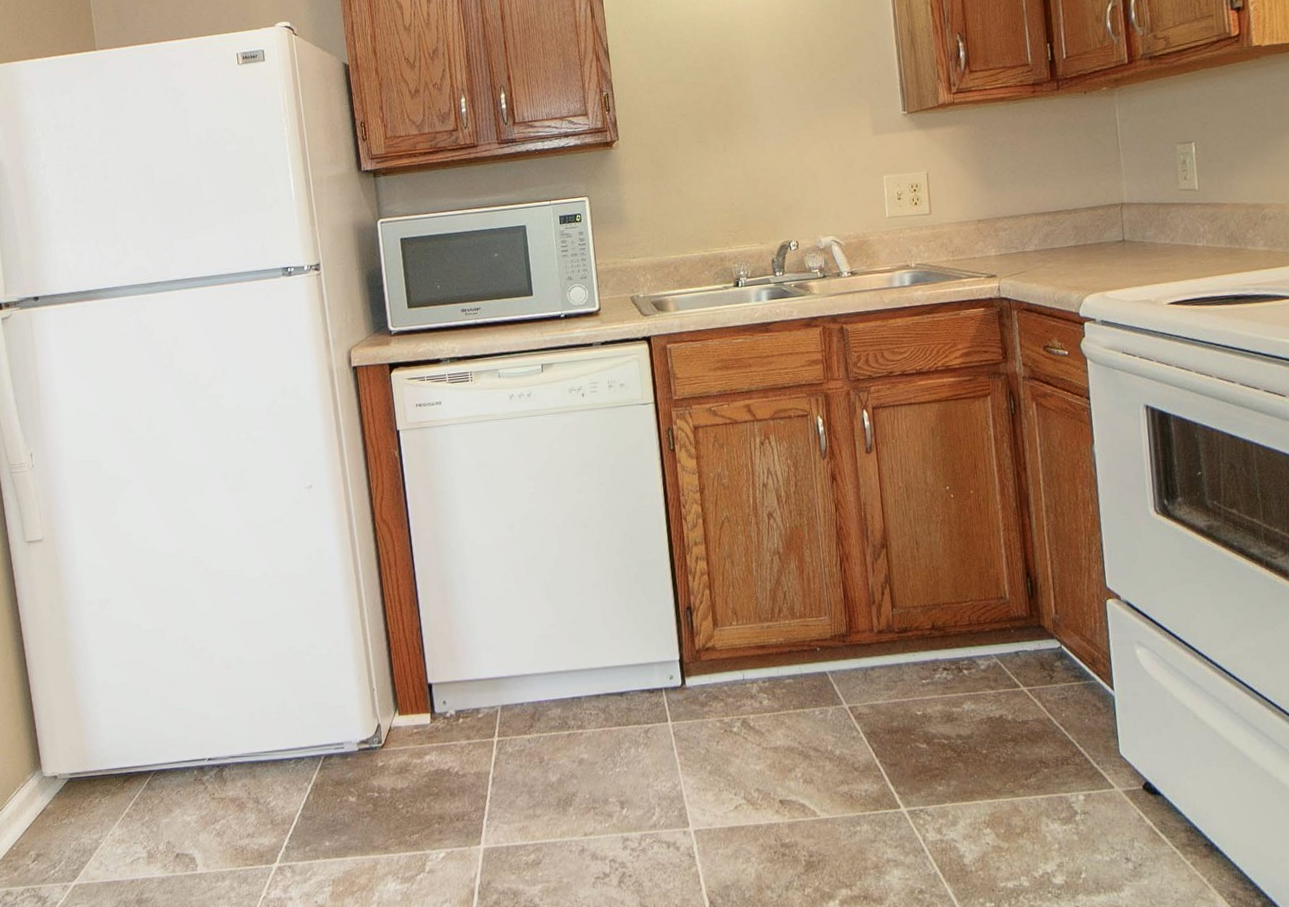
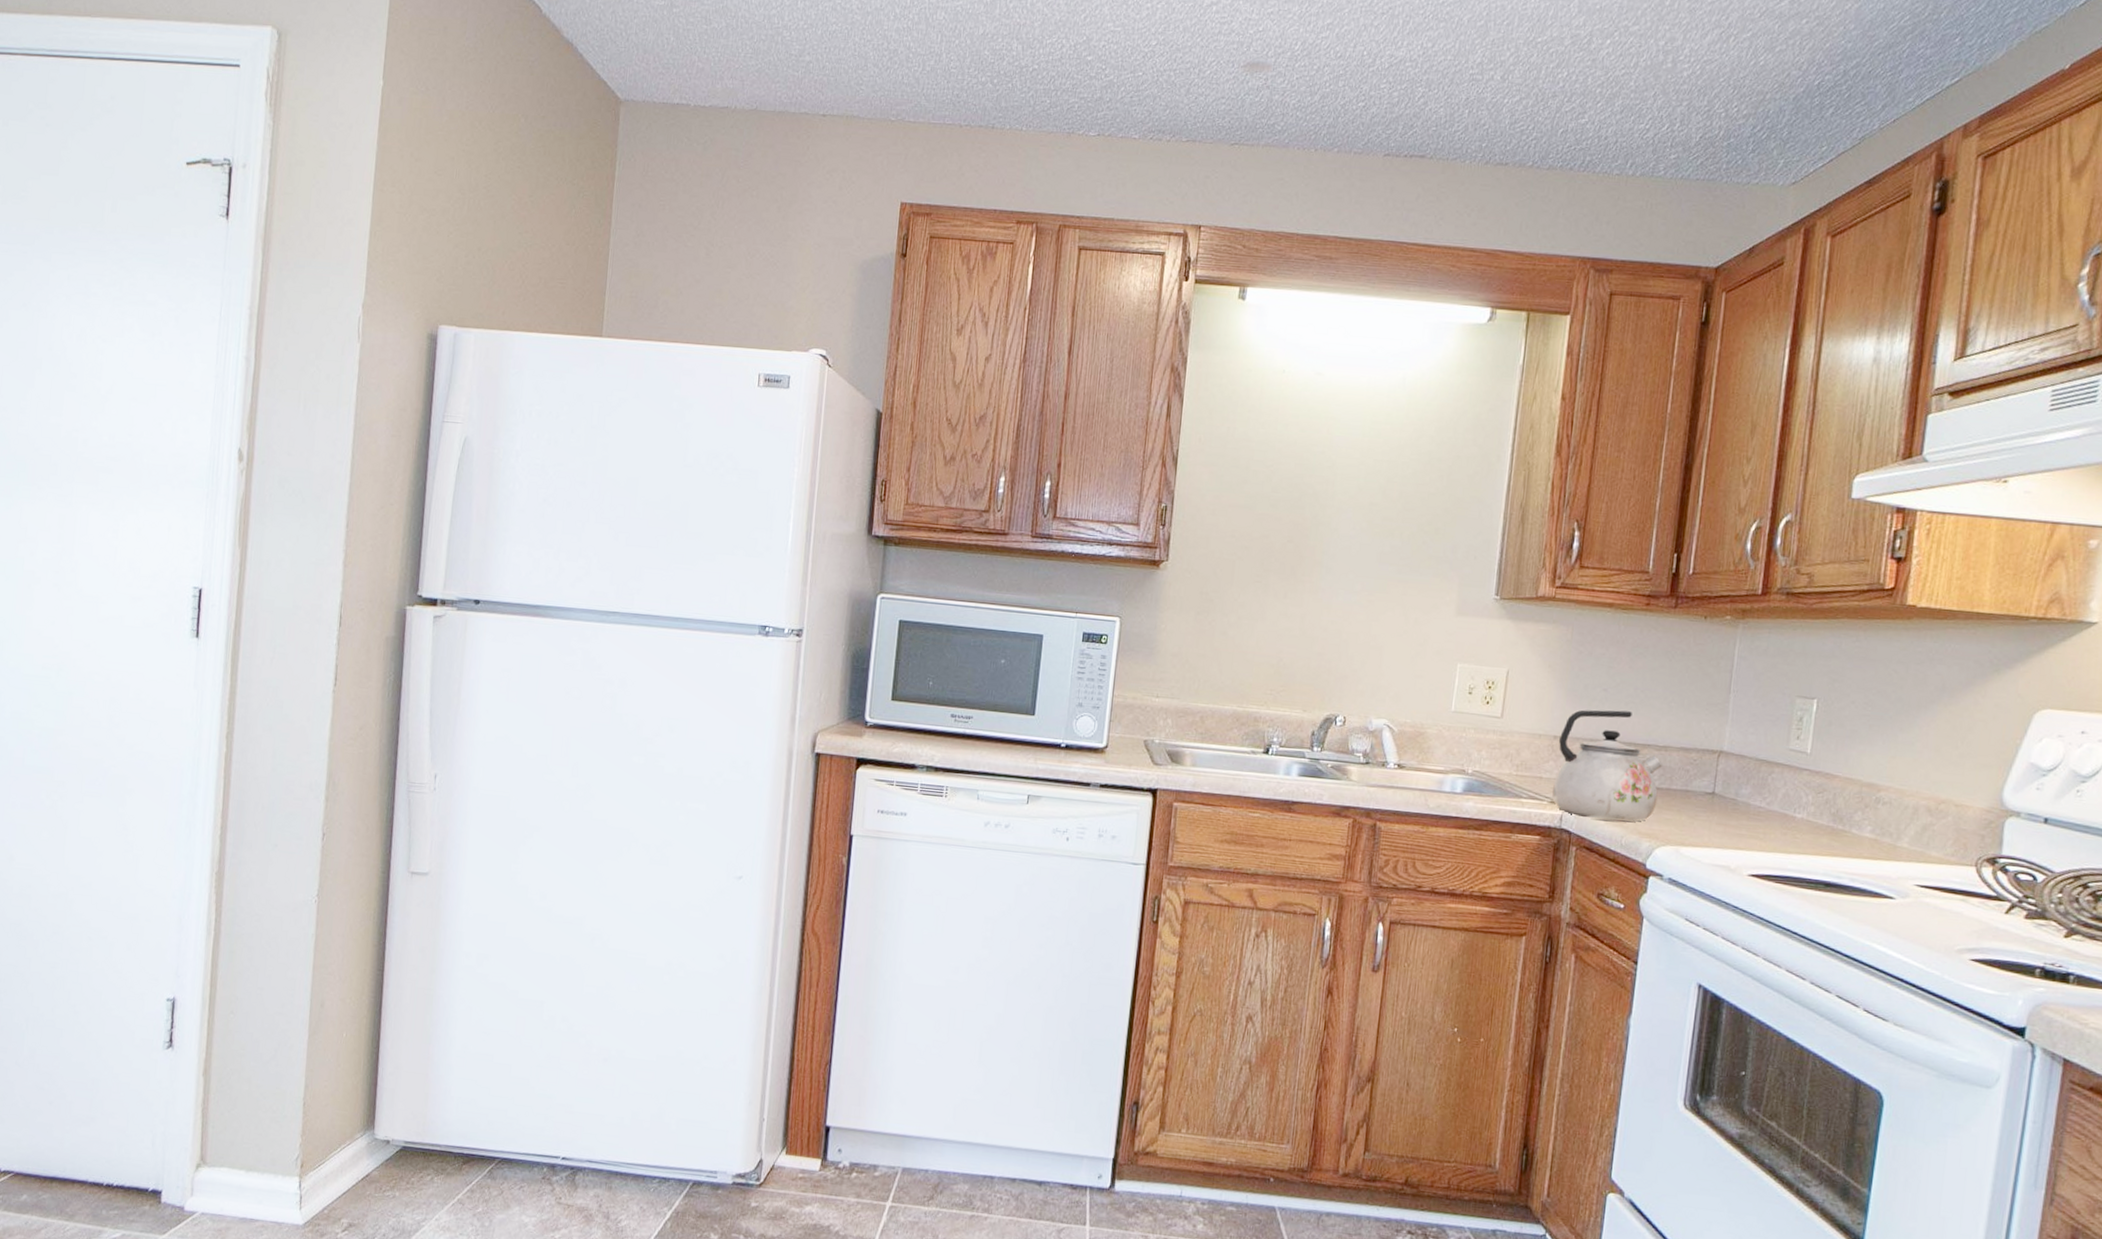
kettle: none [983,186,1078,285] -> present [1552,709,1662,823]

